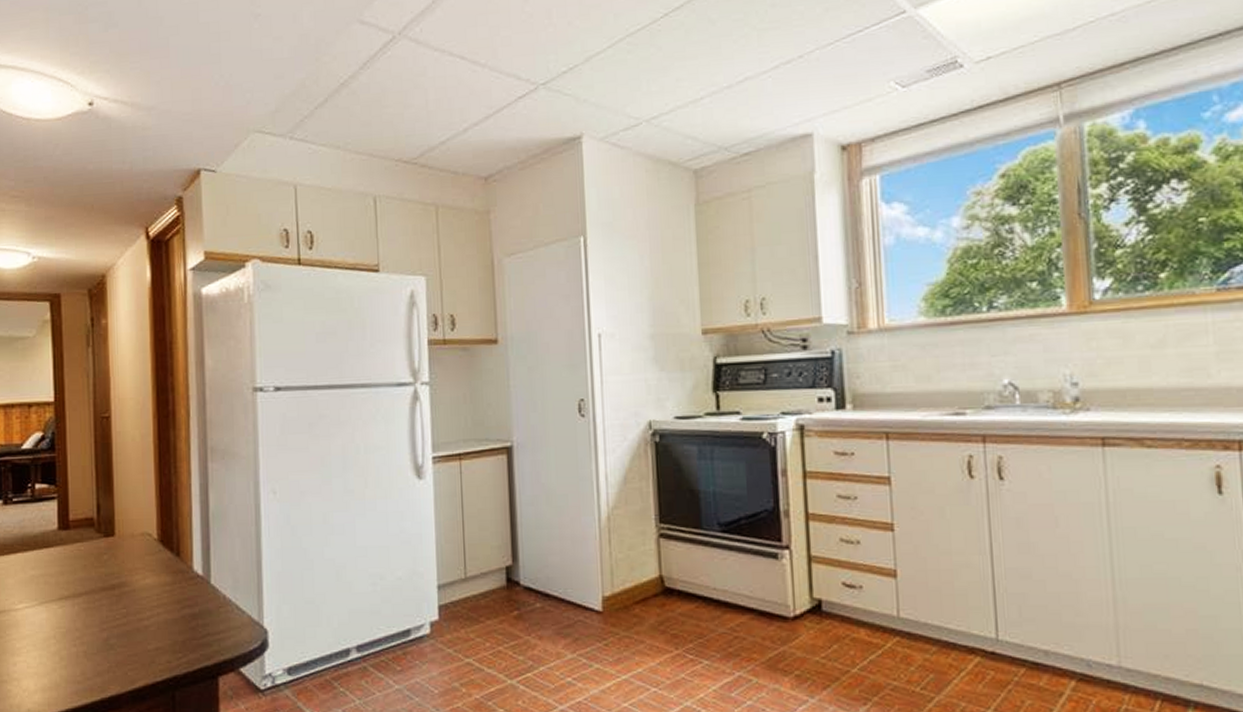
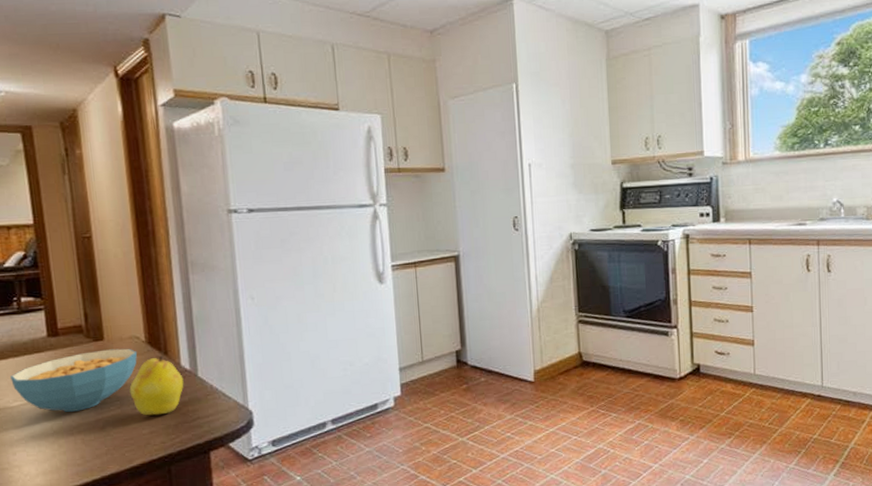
cereal bowl: none [18,546,149,619] -> present [11,348,138,412]
fruit: none [137,557,195,628] -> present [129,355,184,416]

